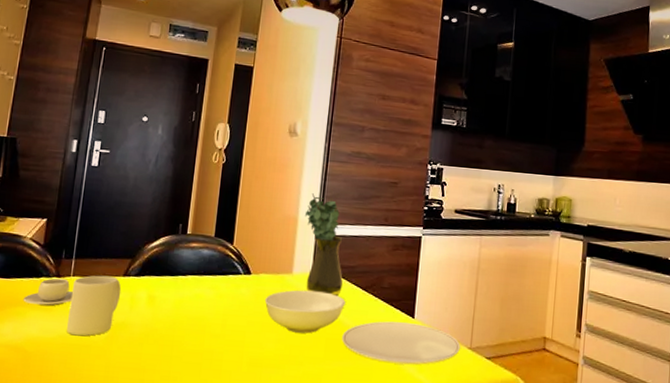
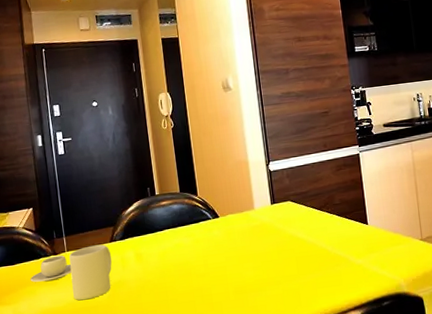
bowl: present [264,290,346,334] -> none [235,218,306,259]
vase: present [304,193,343,297] -> none [253,137,300,222]
plate: present [342,321,461,365] -> none [309,228,413,267]

